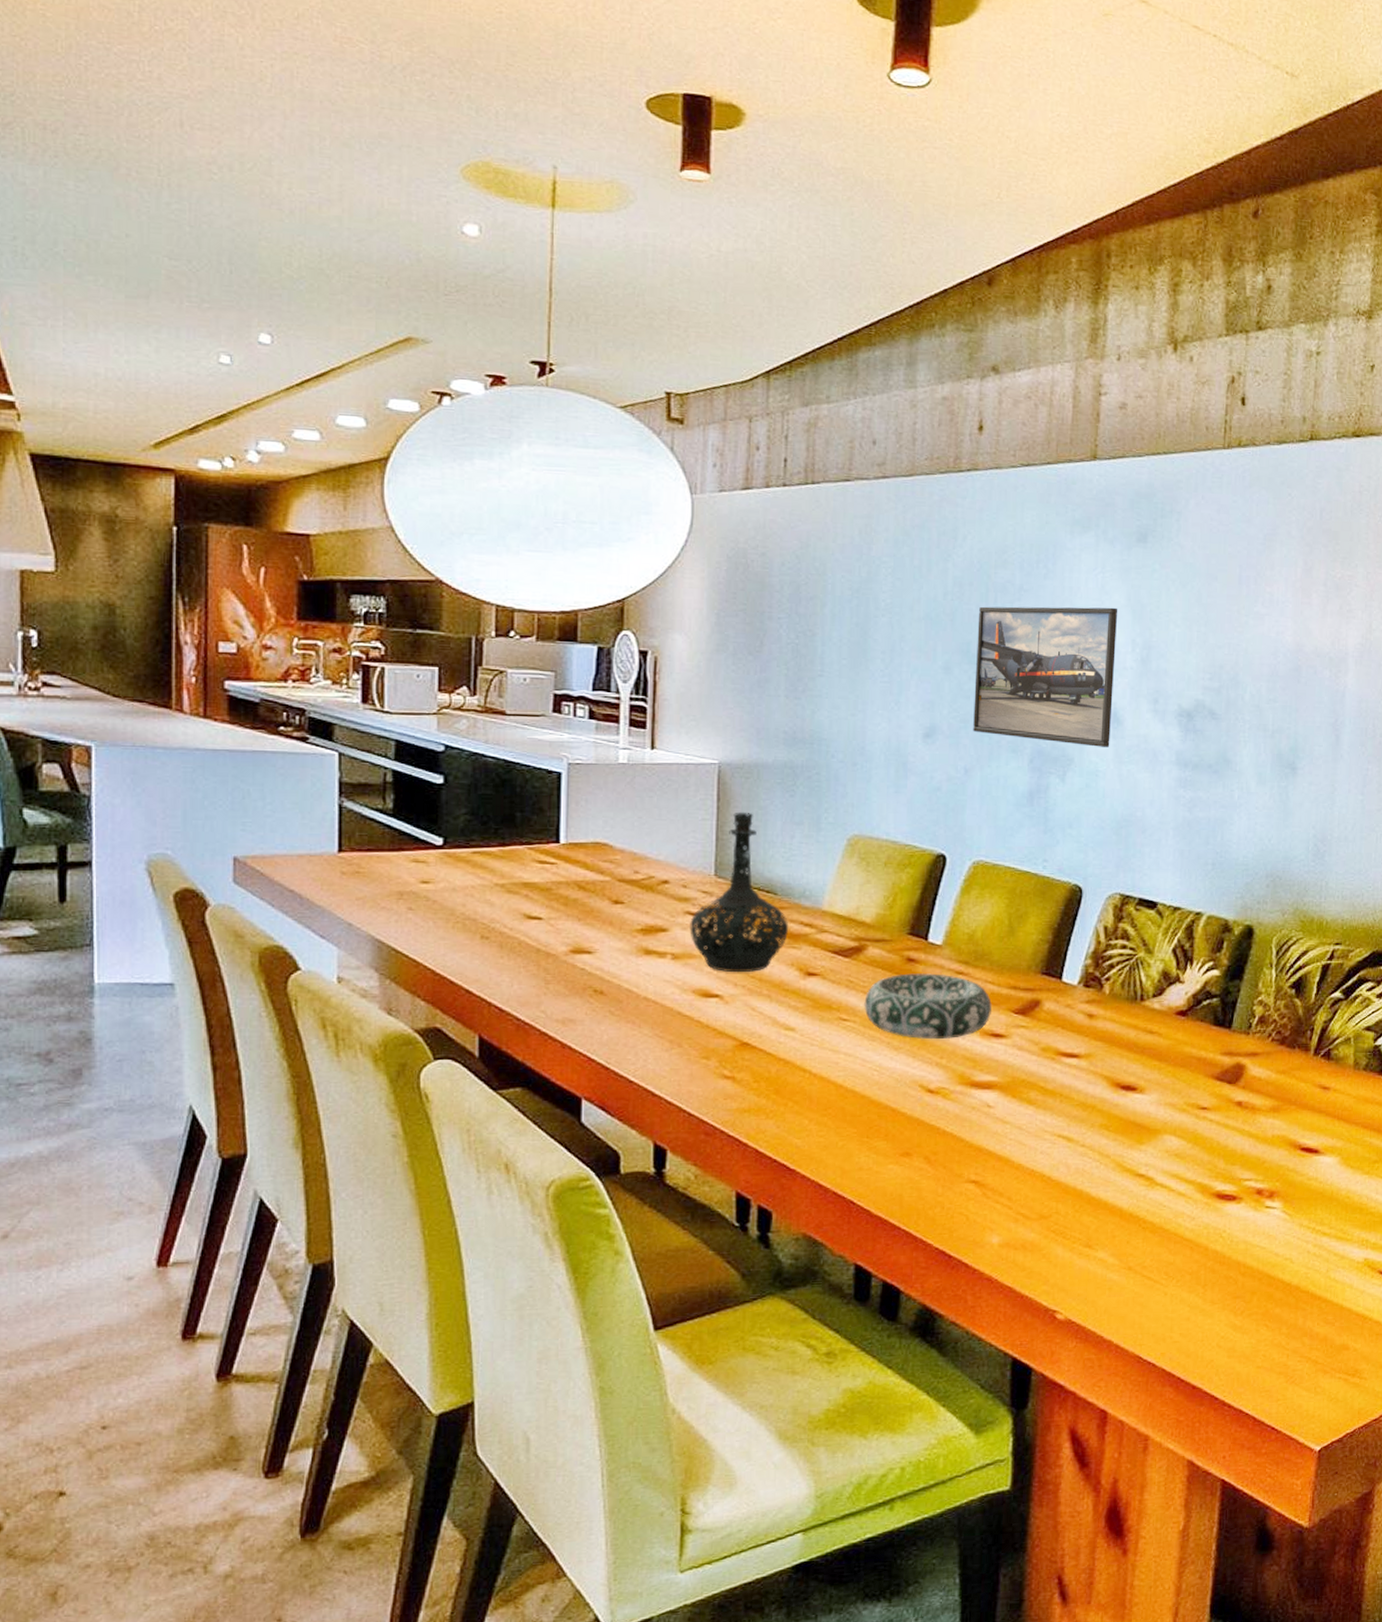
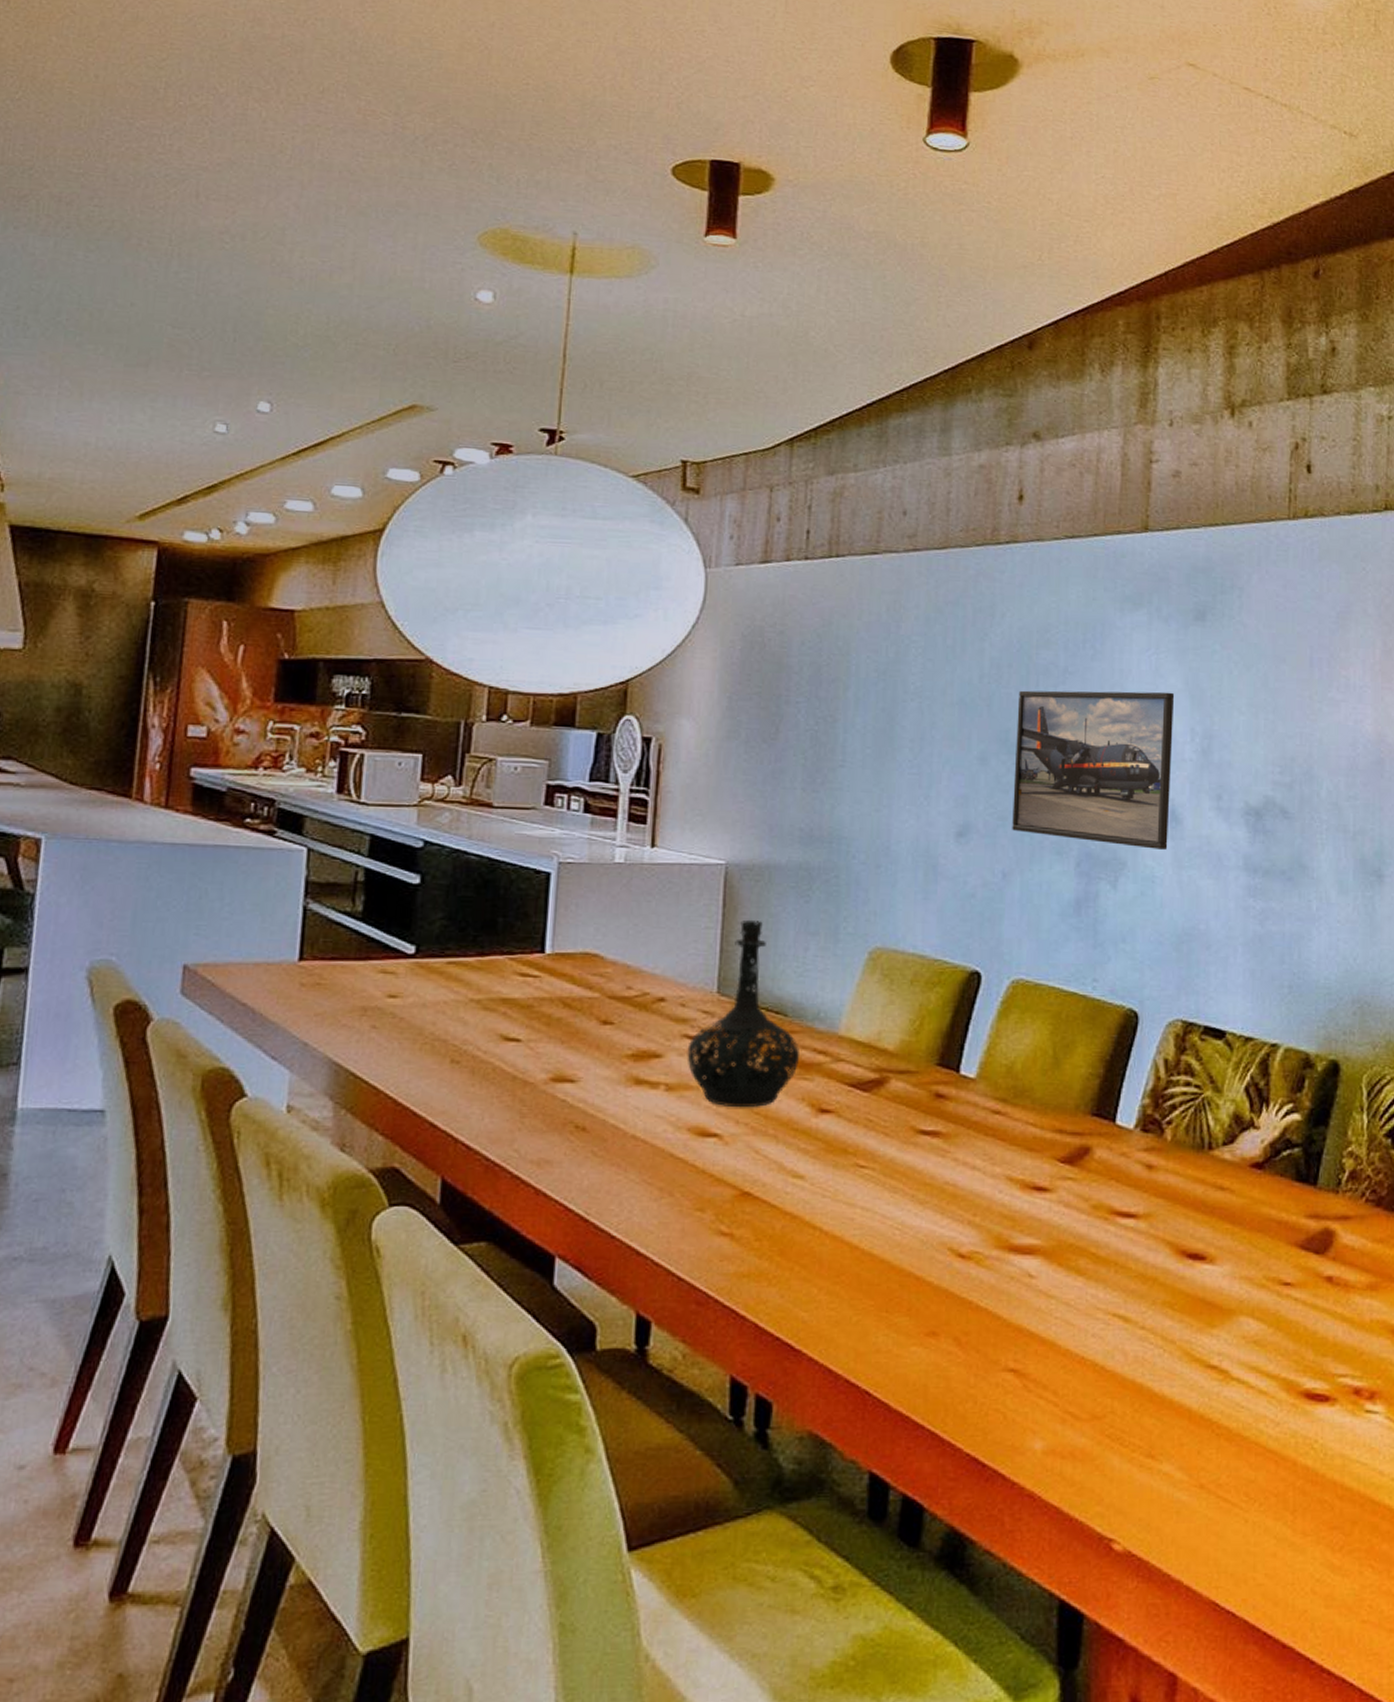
decorative bowl: present [864,973,993,1040] -> none [885,1112,1035,1193]

